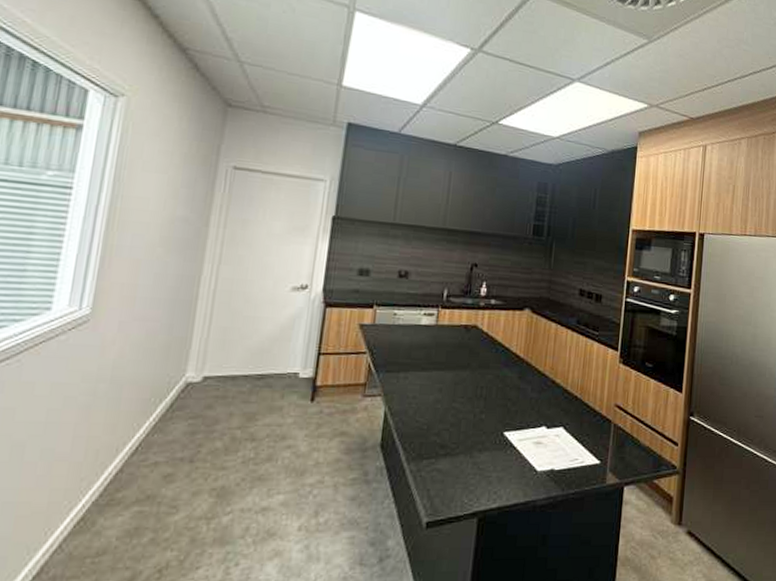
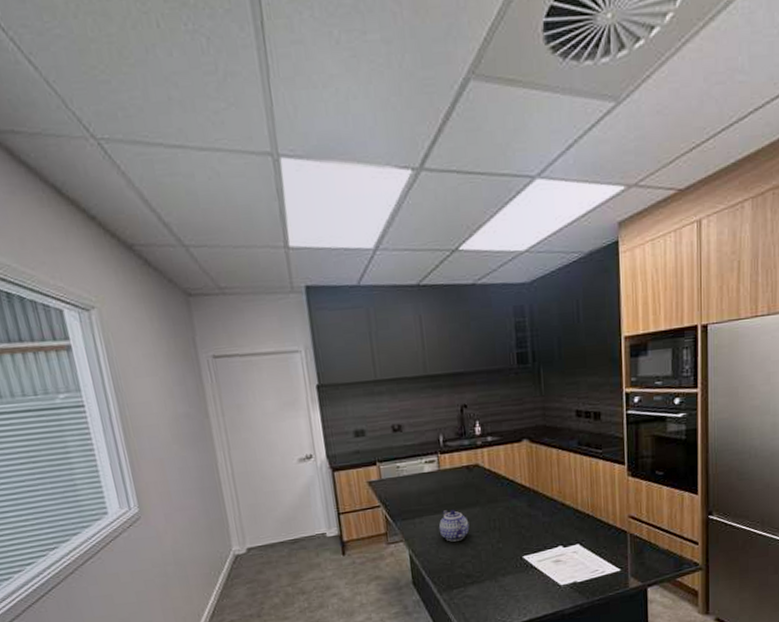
teapot: none [422,368,456,405] -> present [438,509,470,542]

